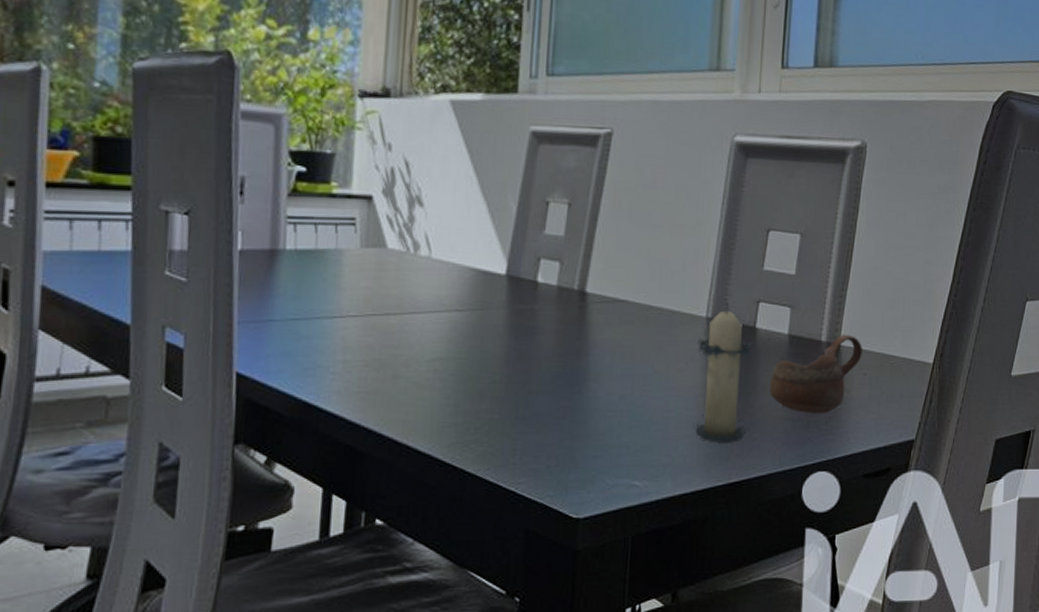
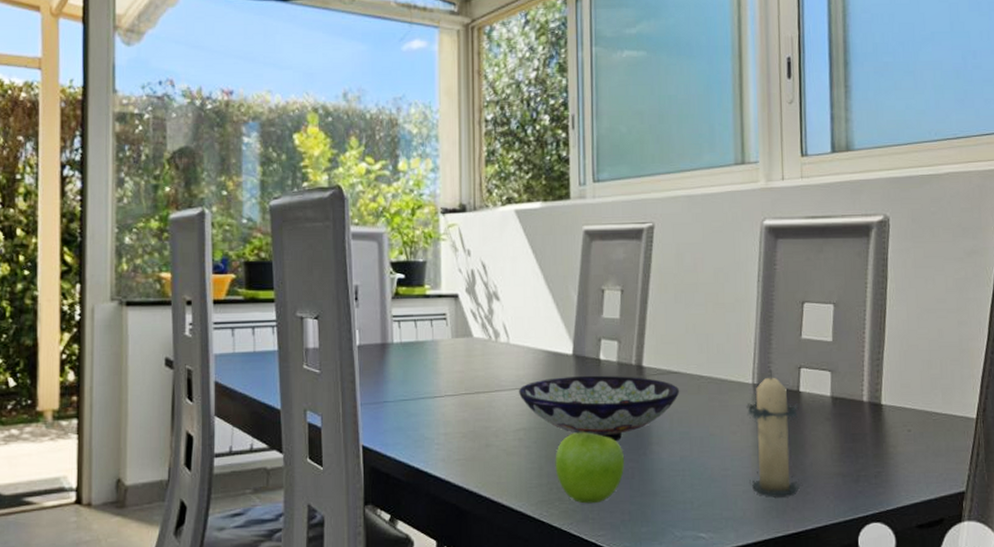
bowl: none [438,299,626,377] -> present [519,375,680,442]
fruit: none [474,364,557,447] -> present [555,432,625,504]
cup: present [769,334,863,413] -> none [817,394,904,468]

